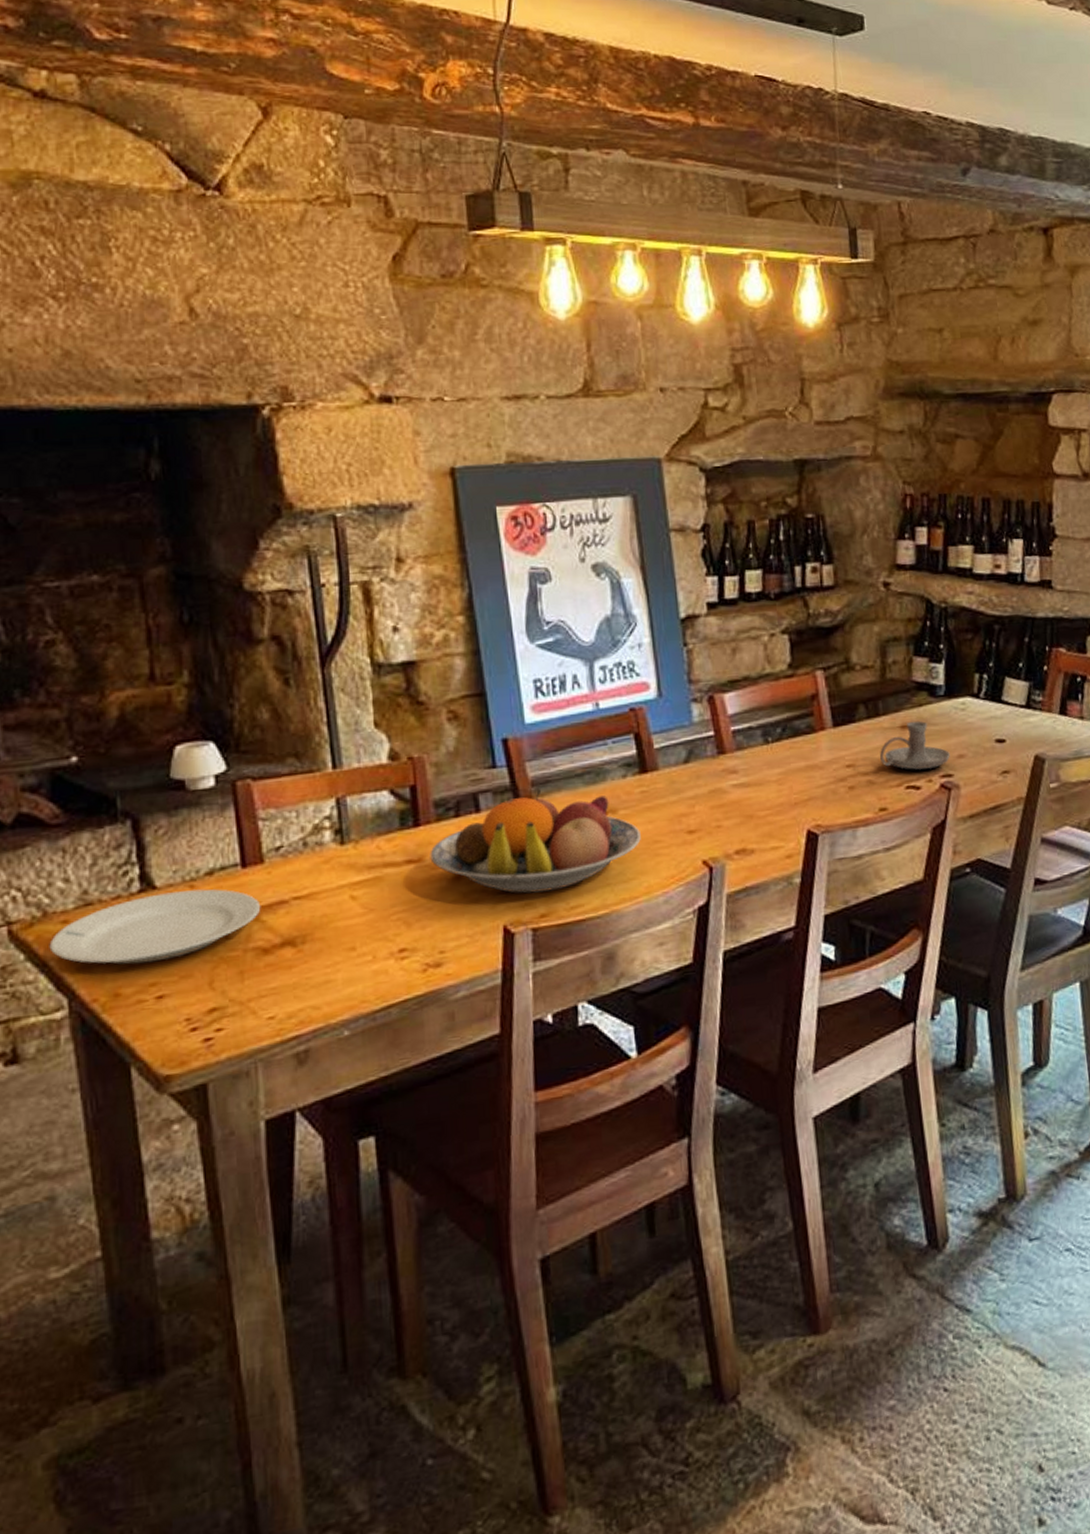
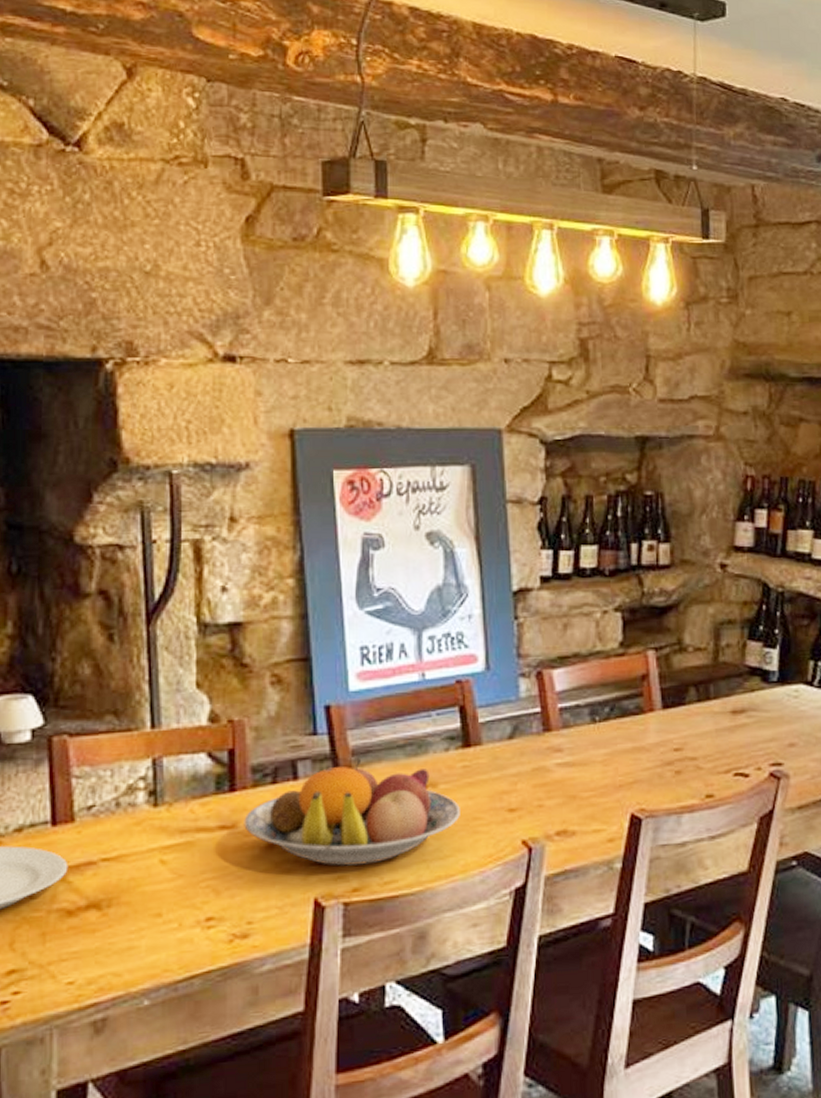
candle holder: present [879,721,950,770] -> none [708,706,781,757]

